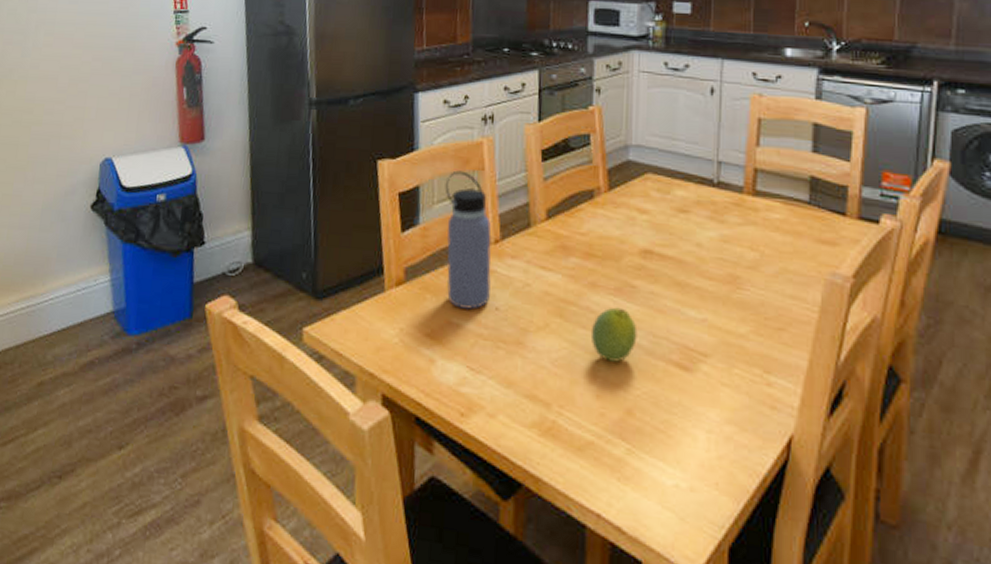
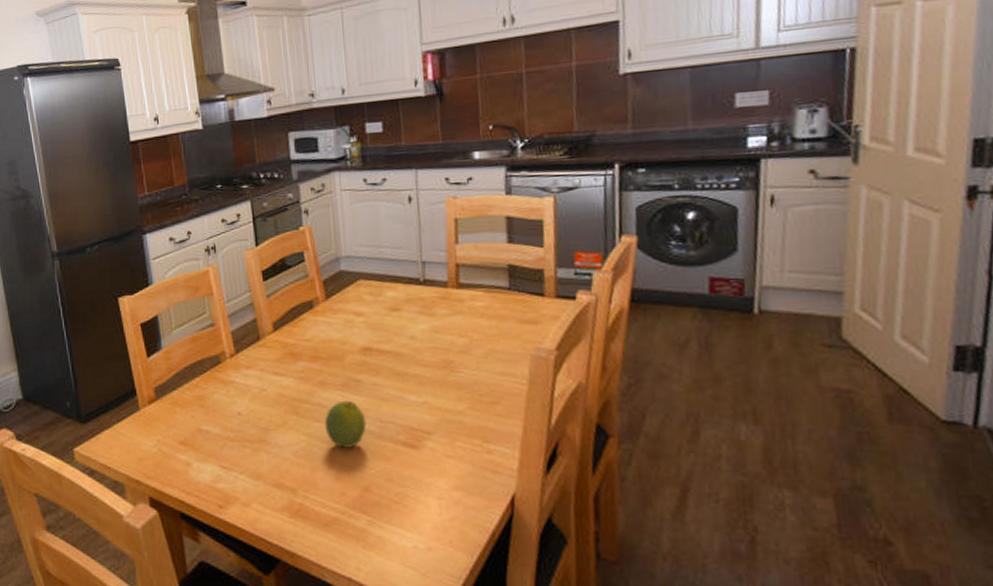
water bottle: present [445,170,491,309] -> none [180,298,232,417]

